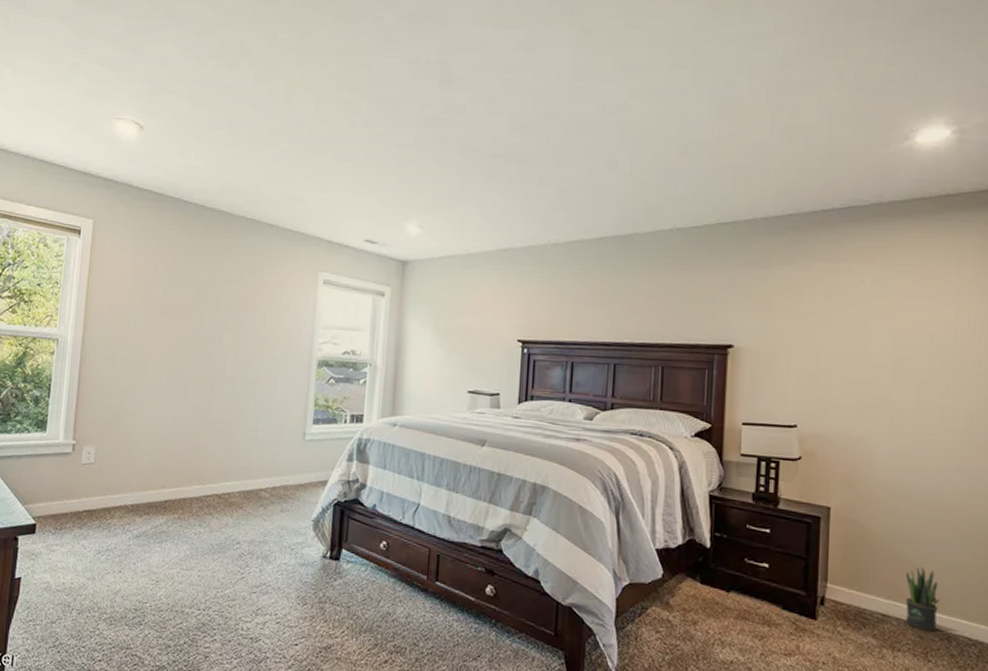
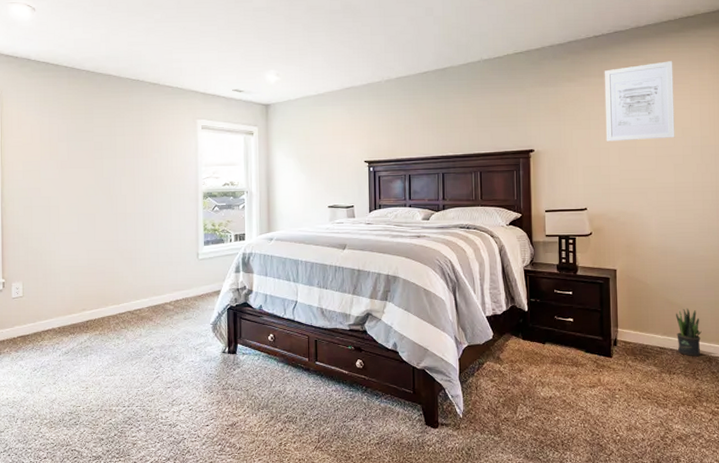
wall art: none [828,248,924,347] -> present [604,61,675,142]

